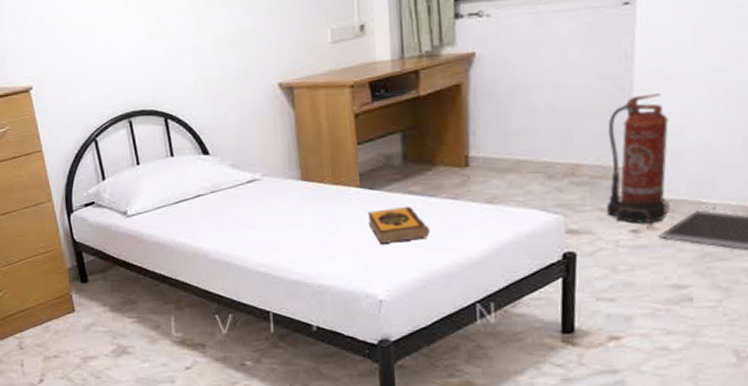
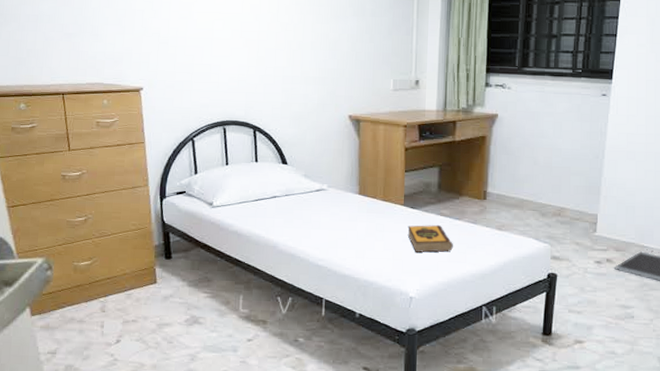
fire extinguisher: present [606,93,670,226] -> none [580,162,626,259]

